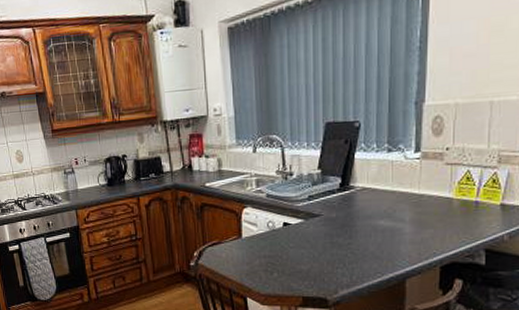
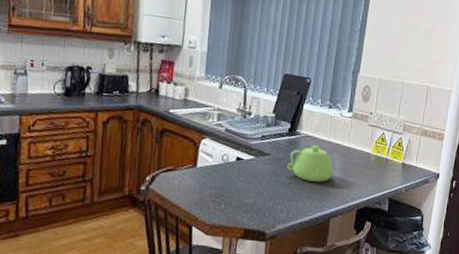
teapot: none [343,197,404,239] -> present [287,144,334,182]

